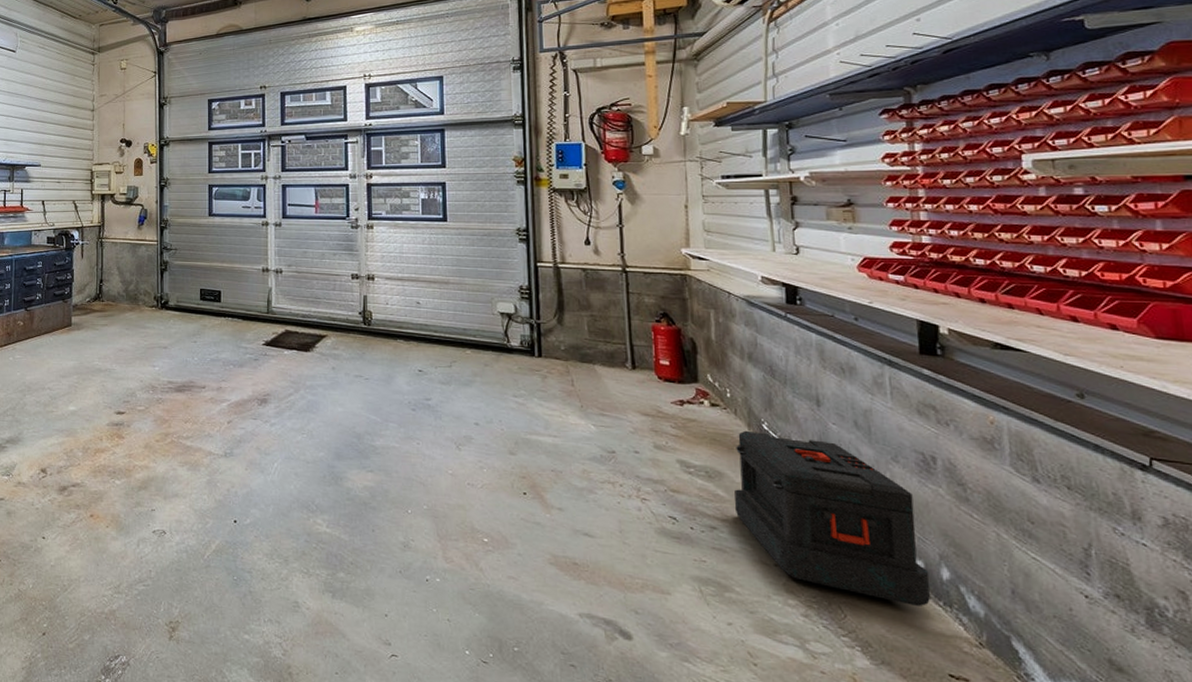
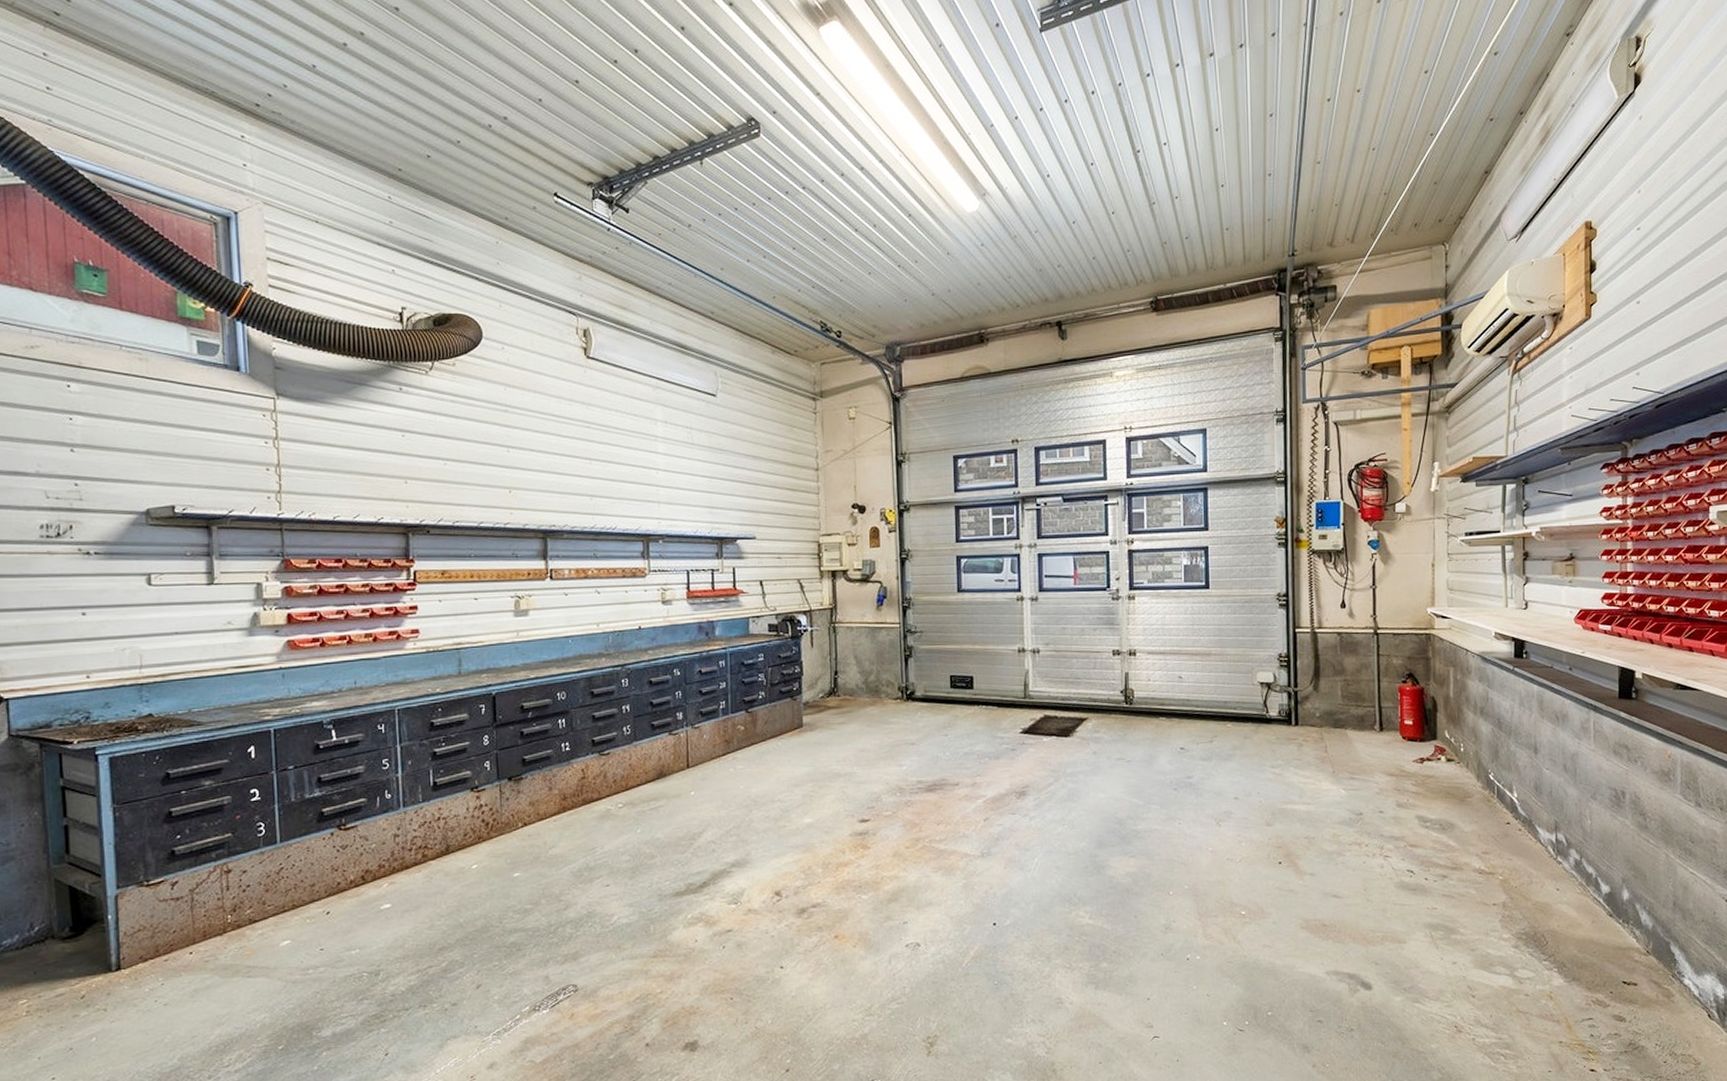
toolbox: present [734,430,931,606] -> none [1462,782,1614,926]

